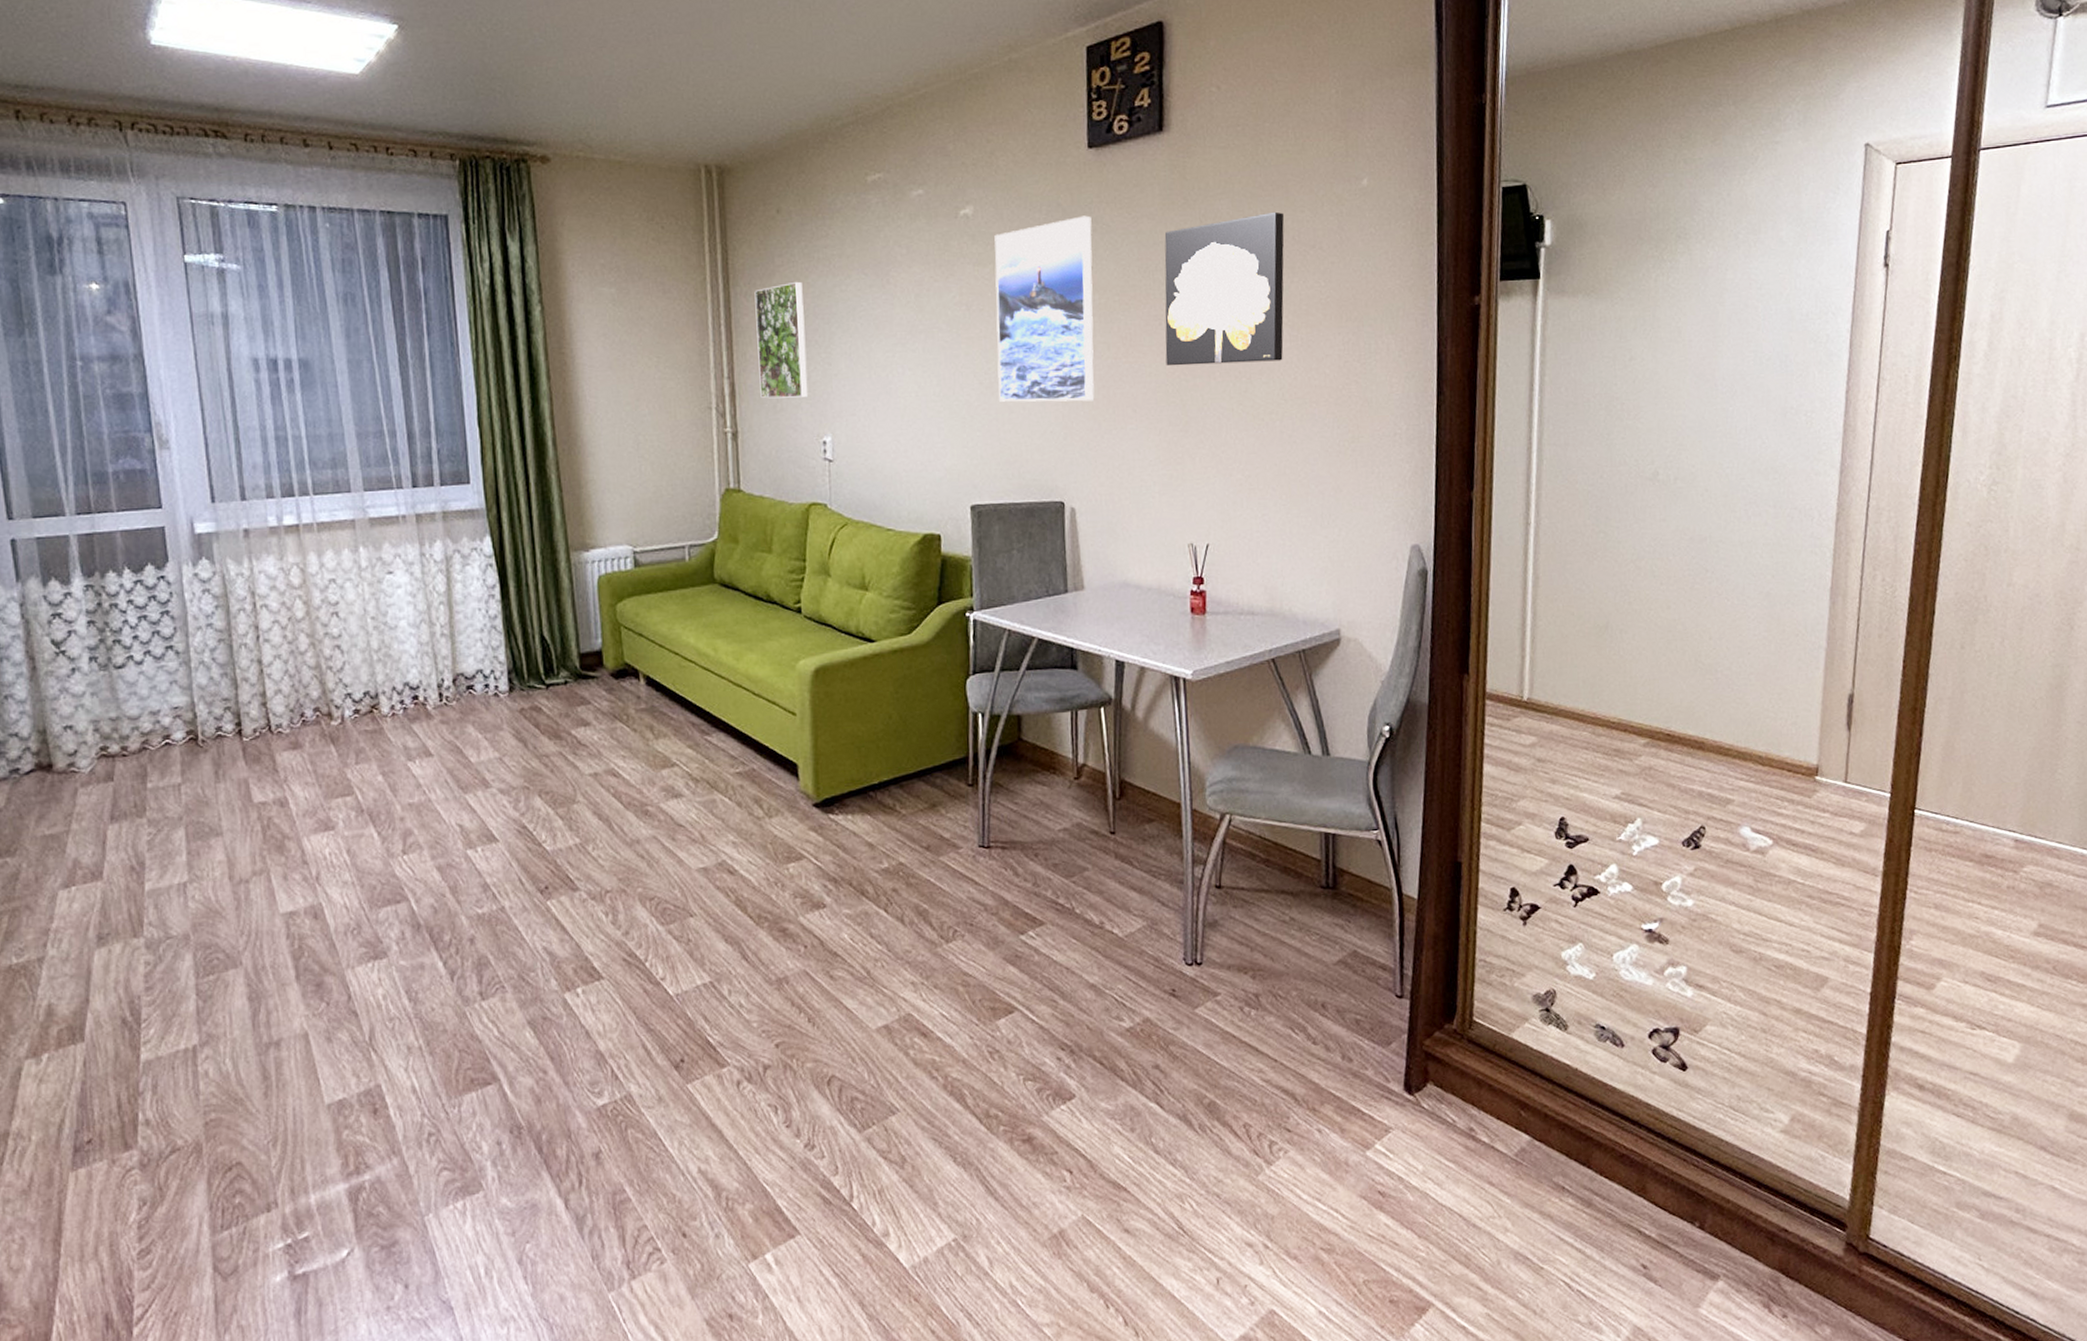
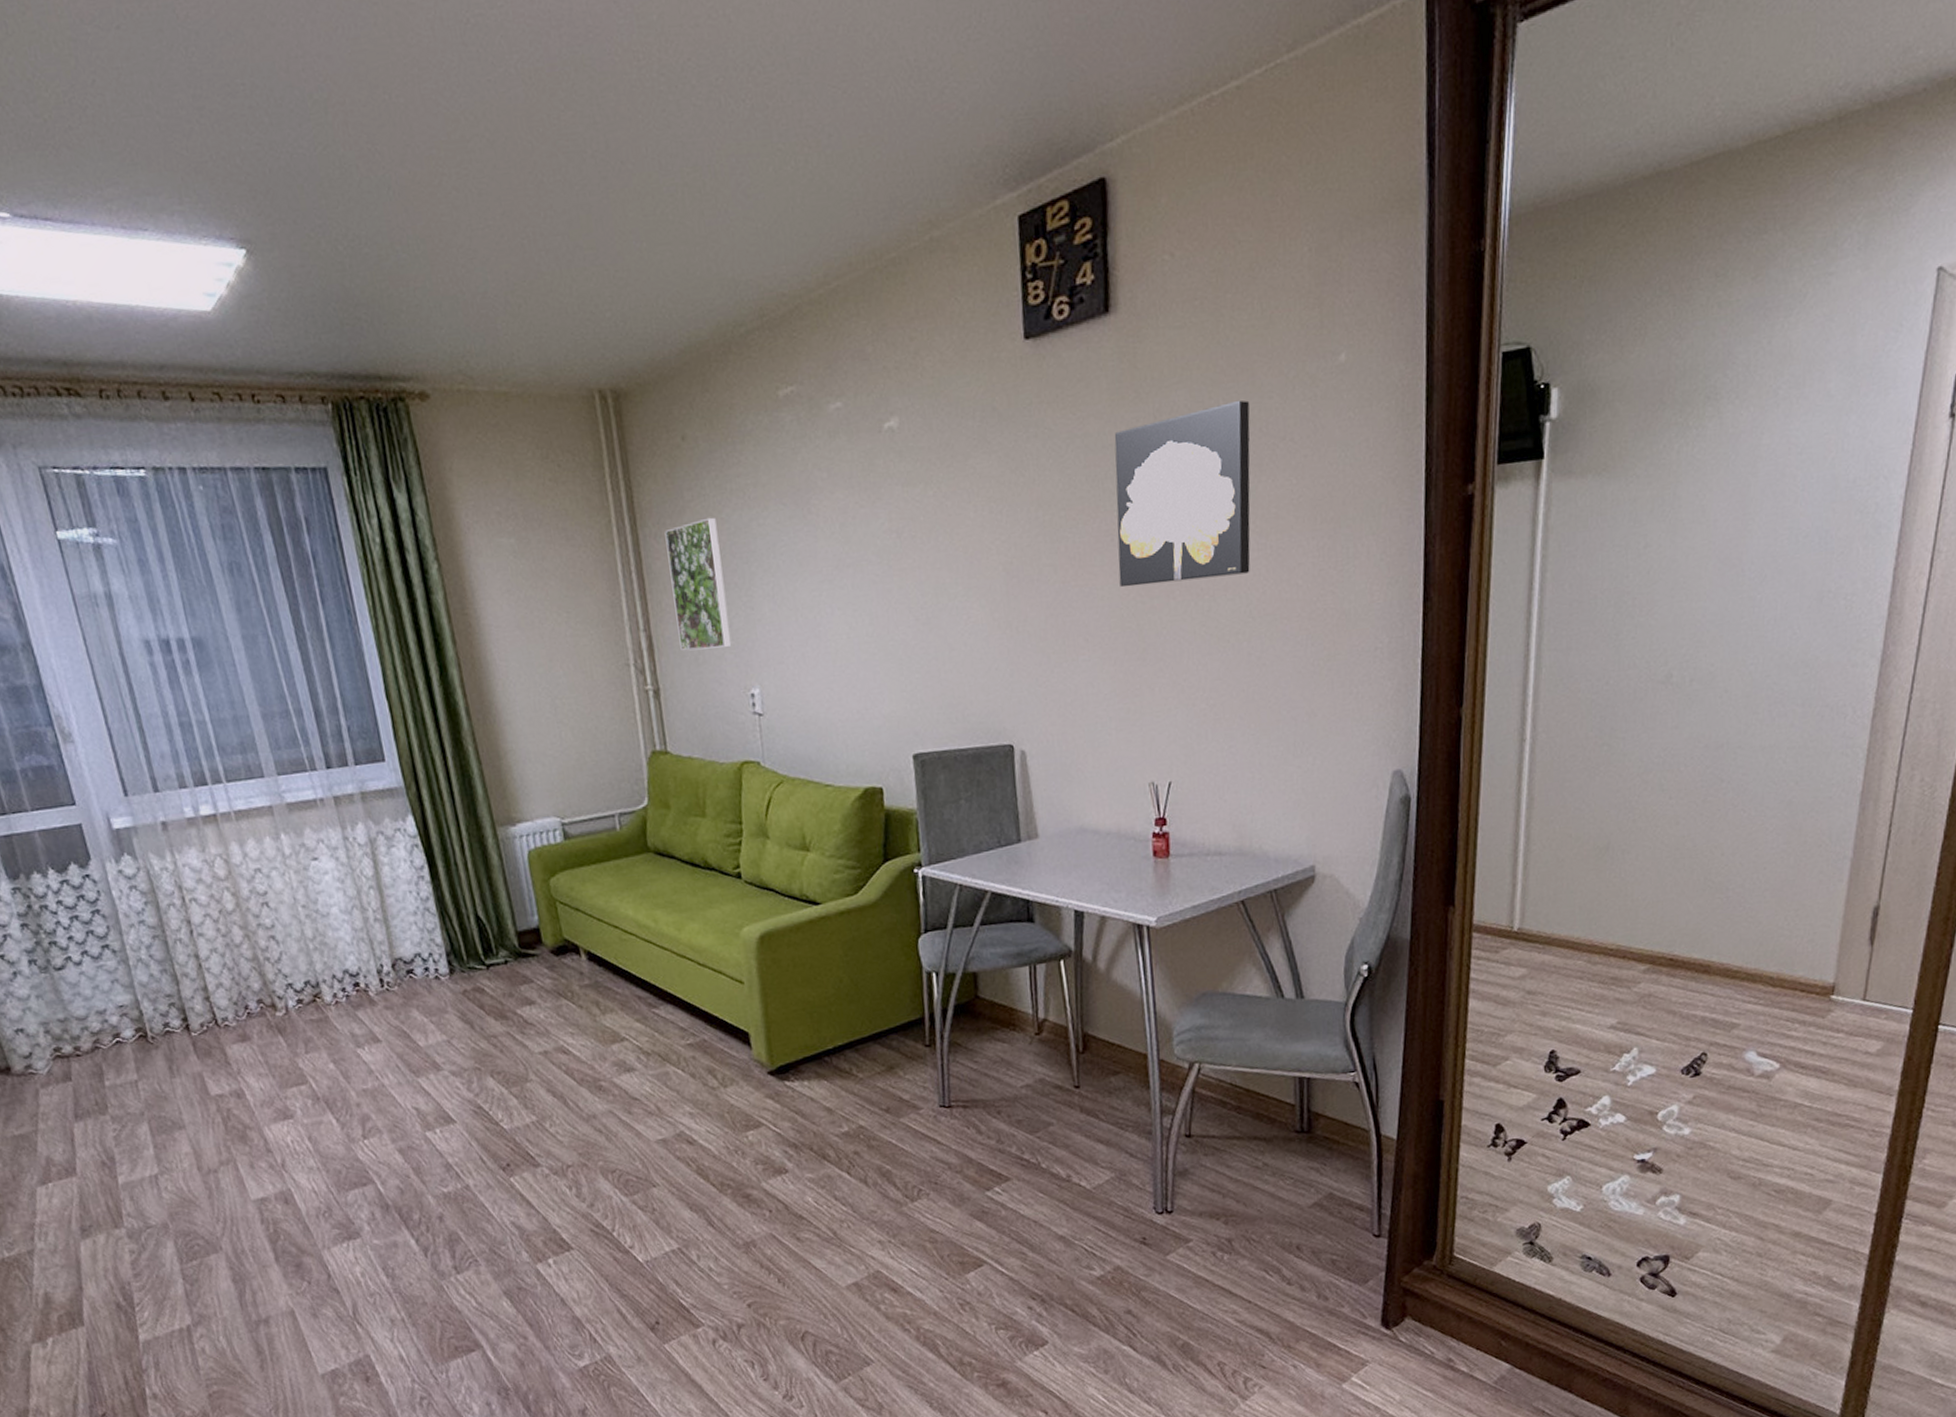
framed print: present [994,215,1095,402] -> none [923,419,1042,639]

